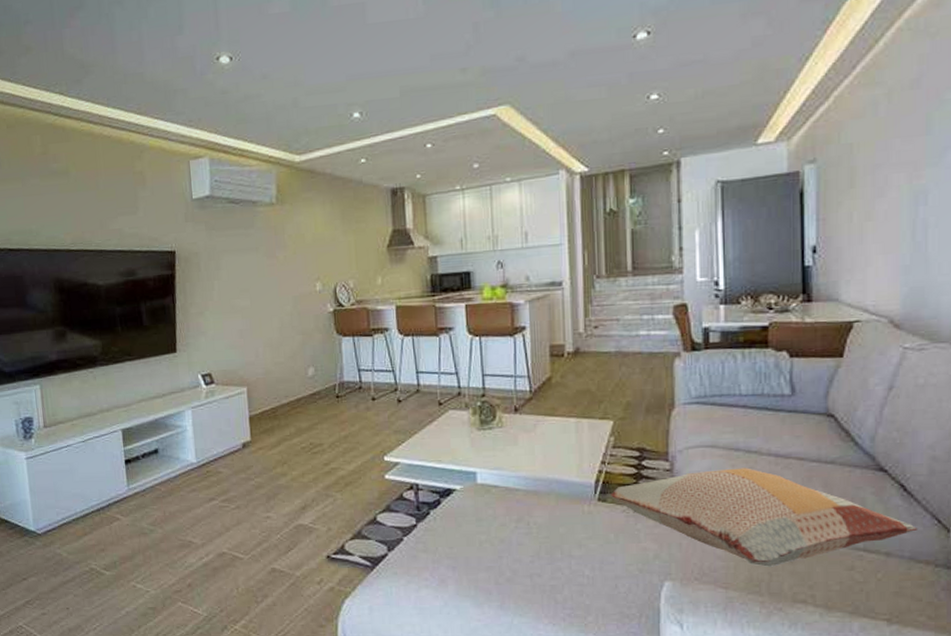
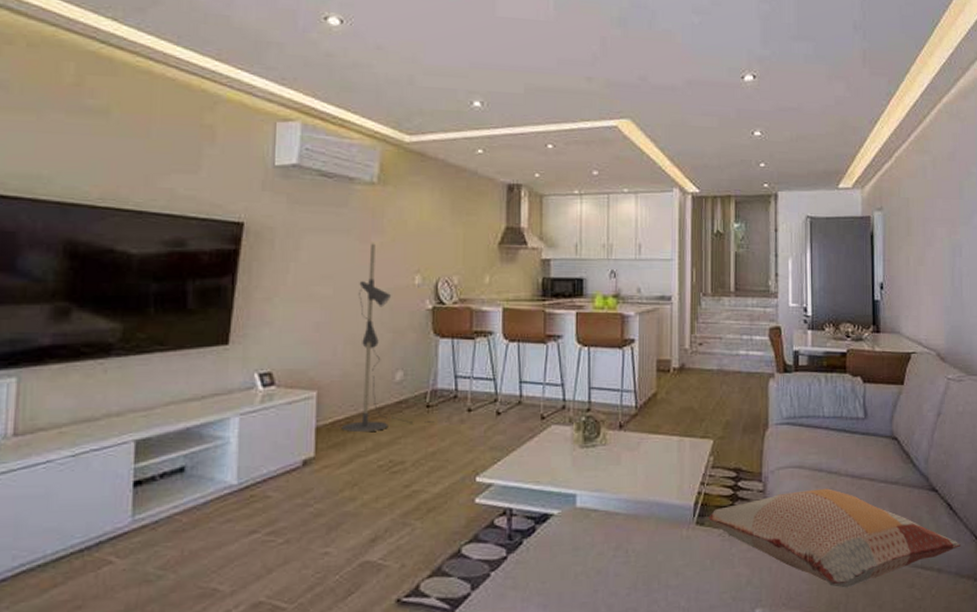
floor lamp: none [269,257,356,420] -> present [341,243,448,432]

